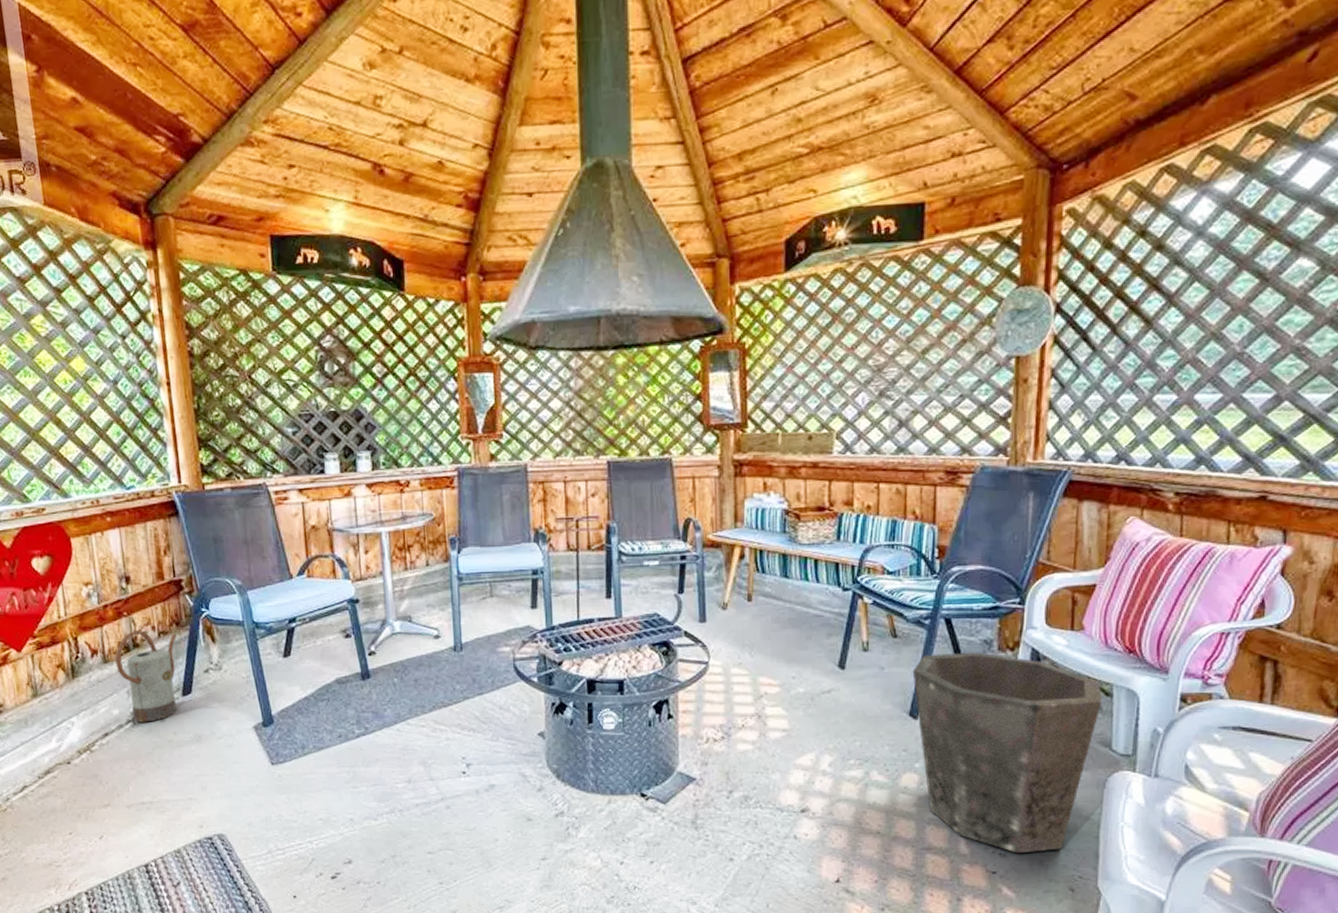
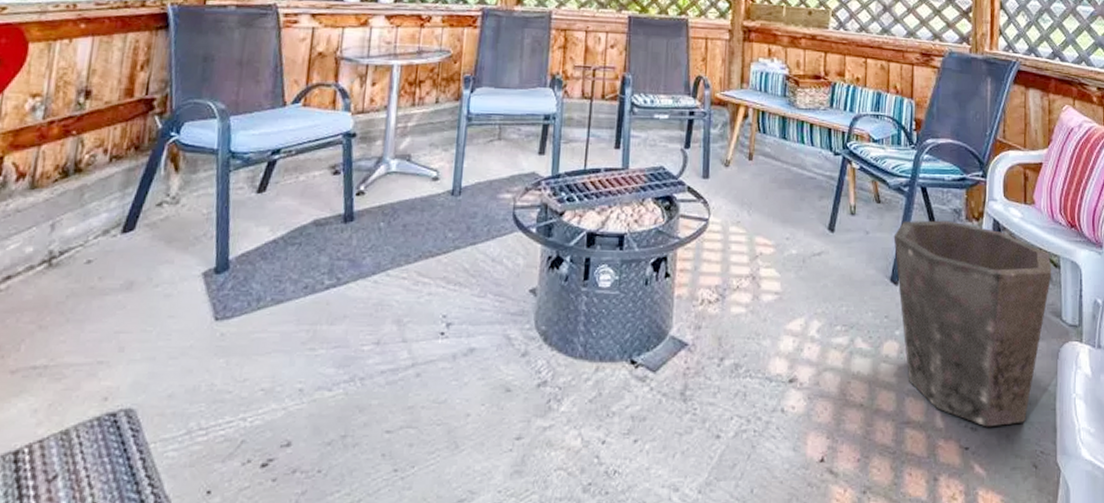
watering can: present [115,629,177,722] -> none [45,151,133,264]

